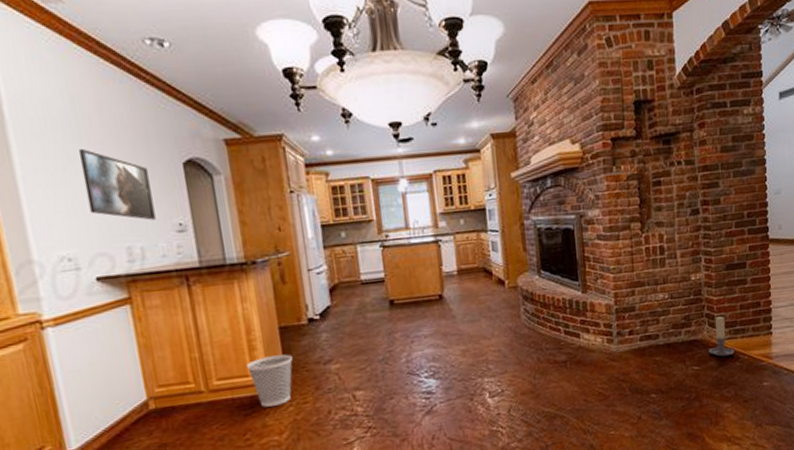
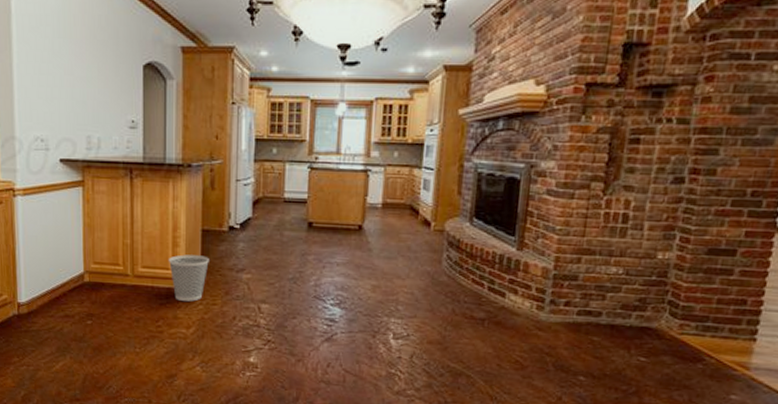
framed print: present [78,148,156,220] -> none [61,44,115,115]
candle holder: present [708,316,736,357] -> none [663,307,701,355]

